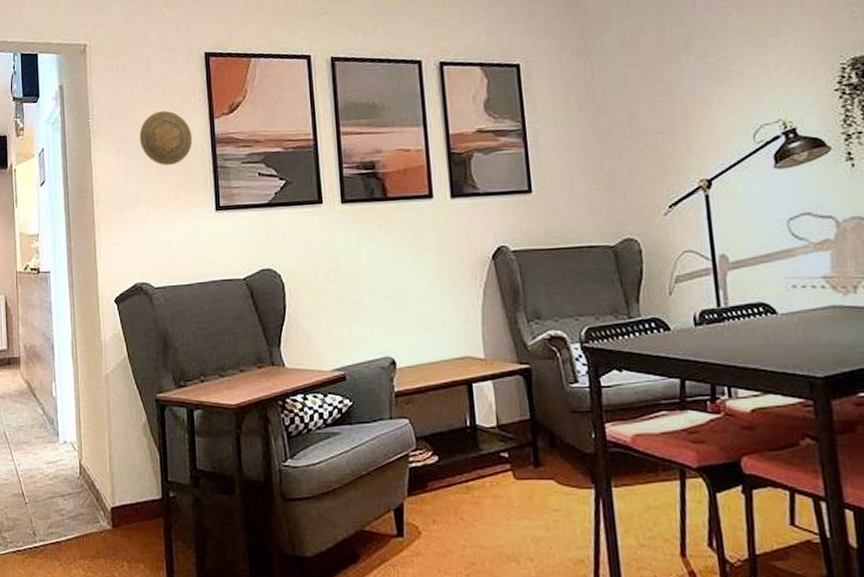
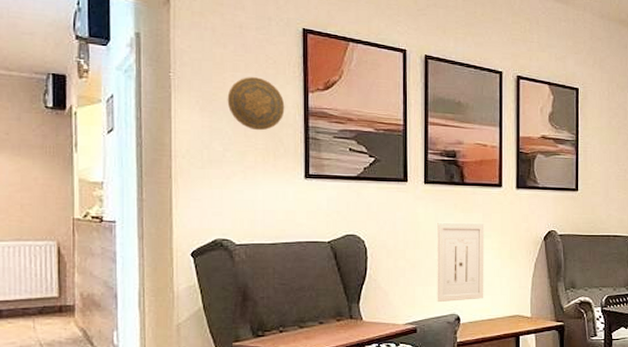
wall art: none [360,244,423,344] -> present [437,222,485,303]

